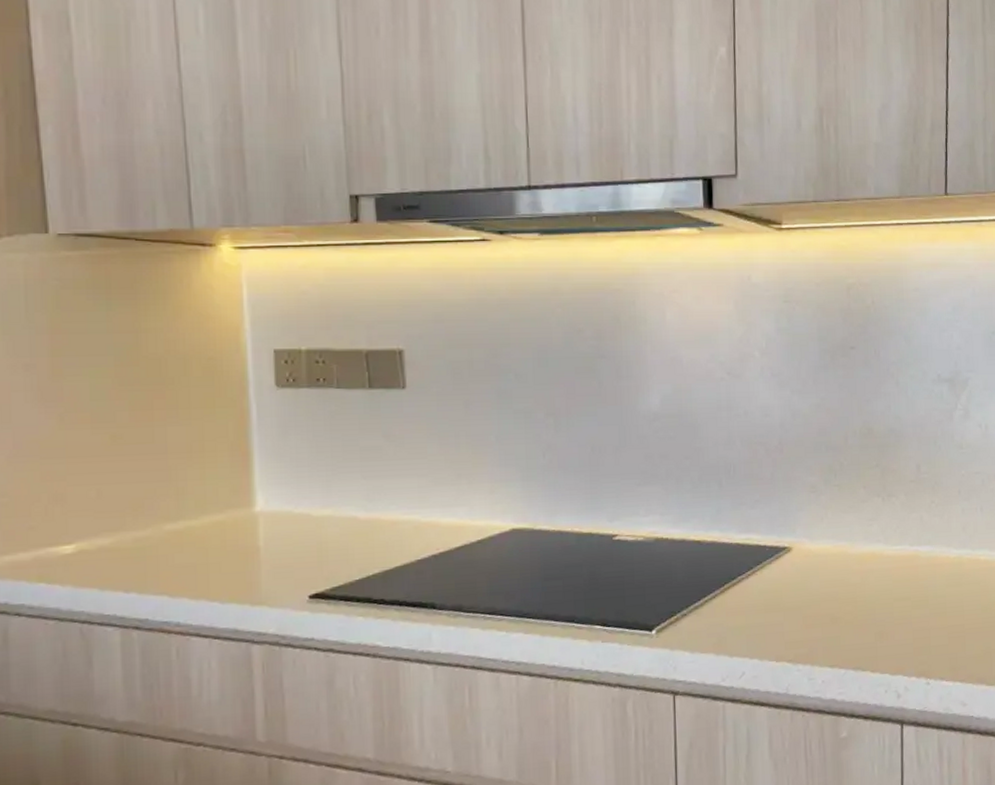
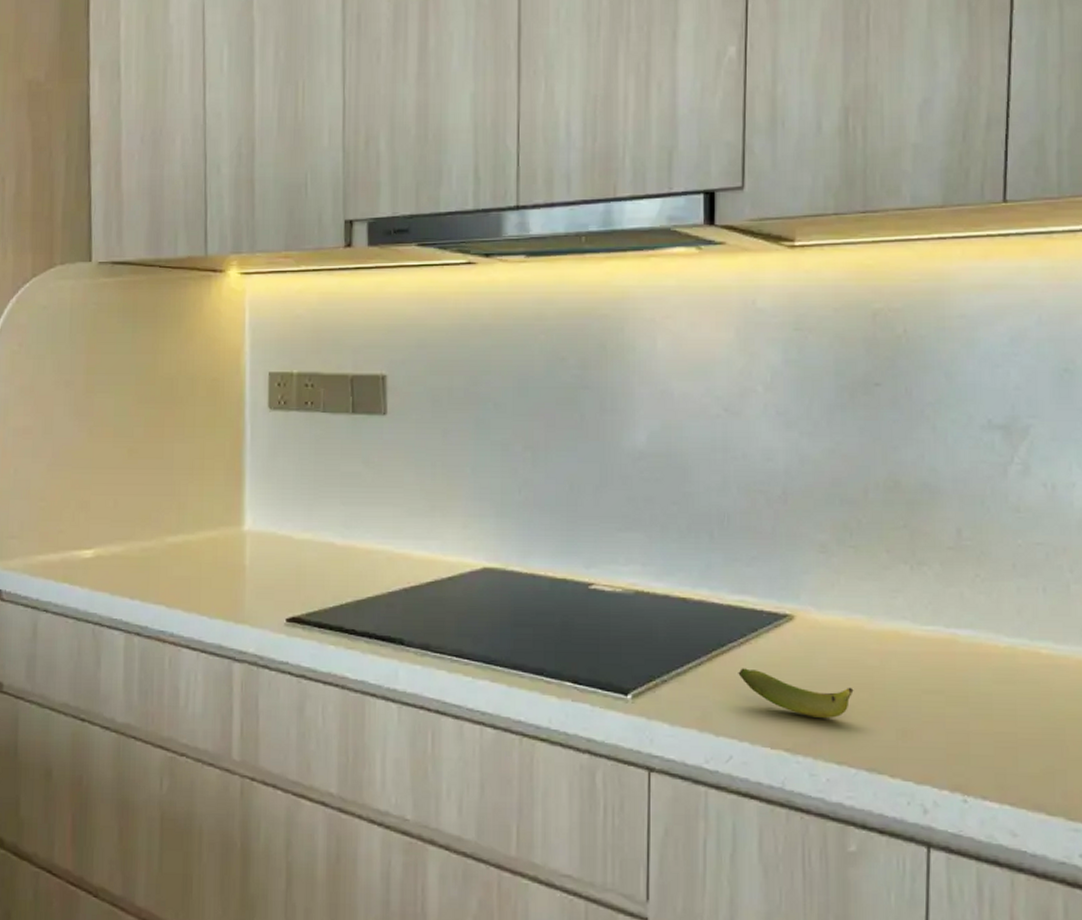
banana: none [747,596,841,632] -> present [738,668,854,719]

